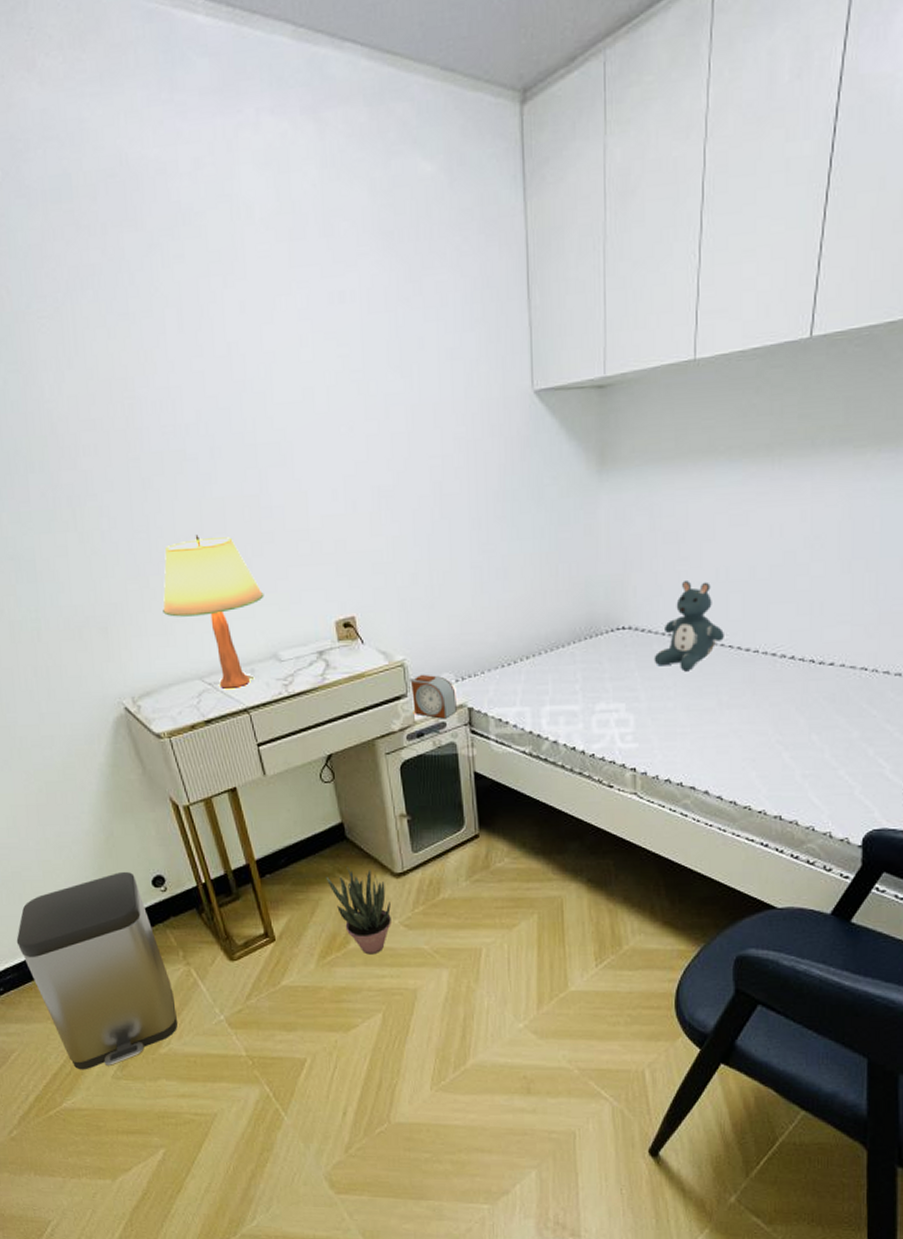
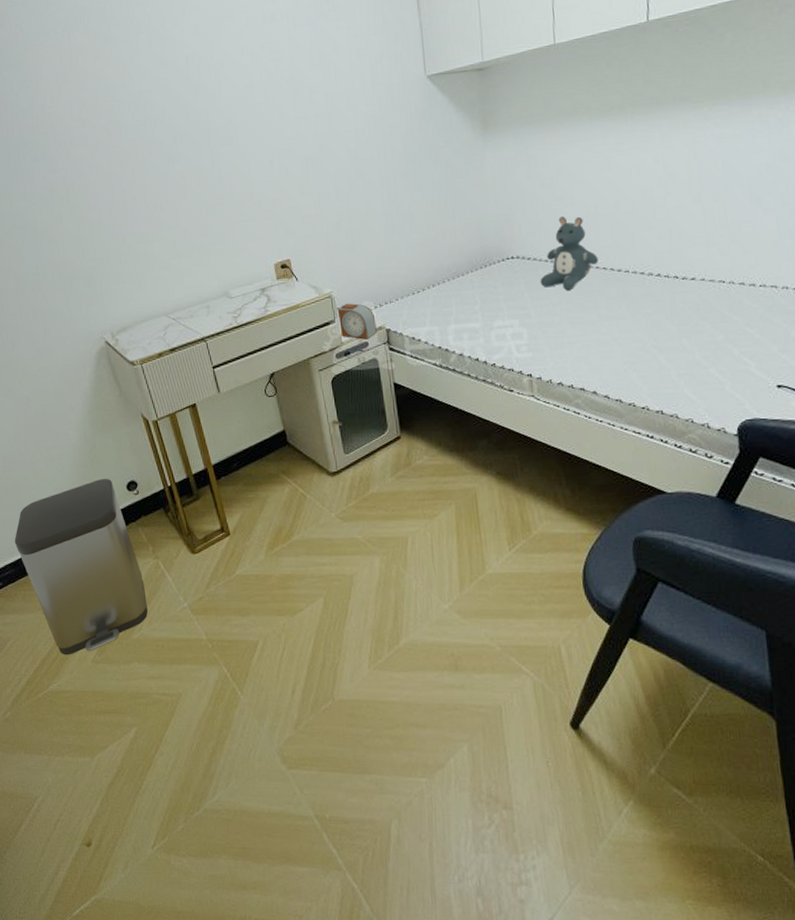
table lamp: present [163,534,264,689] -> none [136,201,217,322]
potted plant: present [325,866,391,955] -> none [271,467,329,545]

